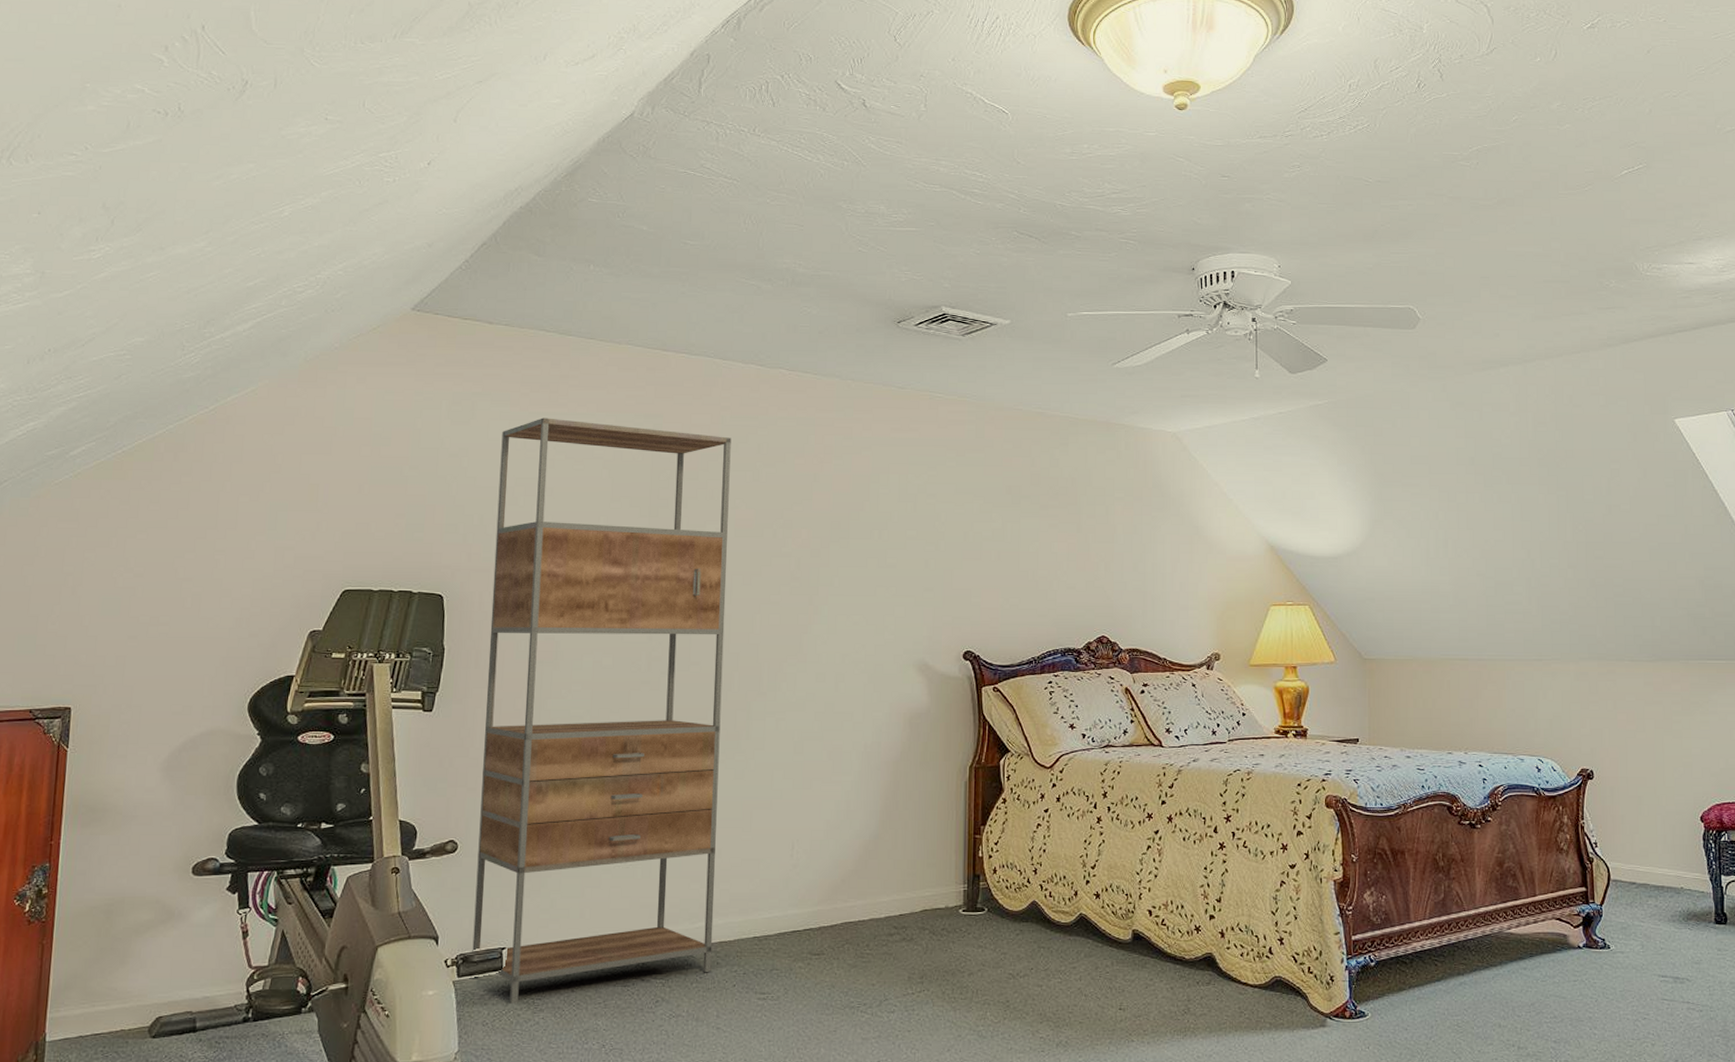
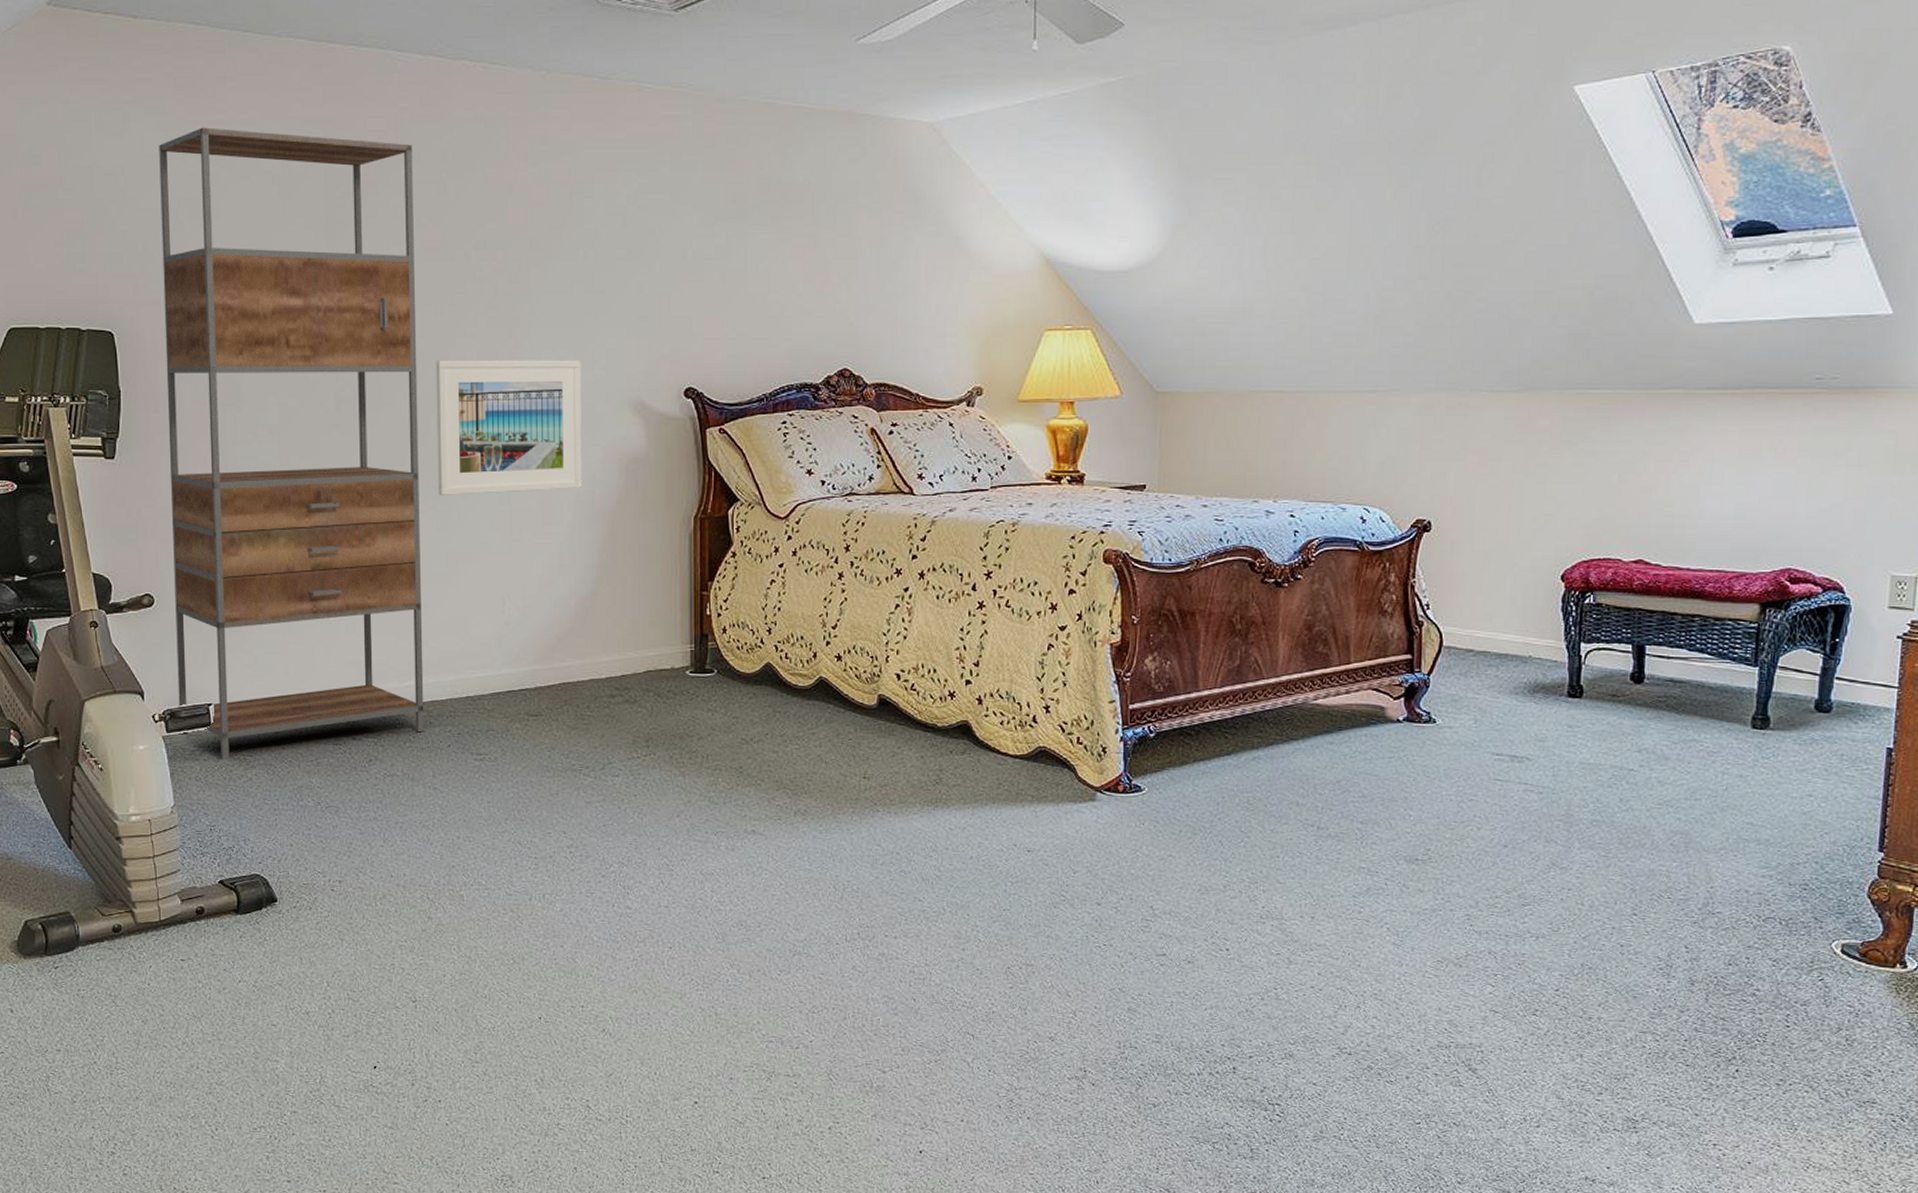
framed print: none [737,624,873,748] -> present [436,360,582,496]

